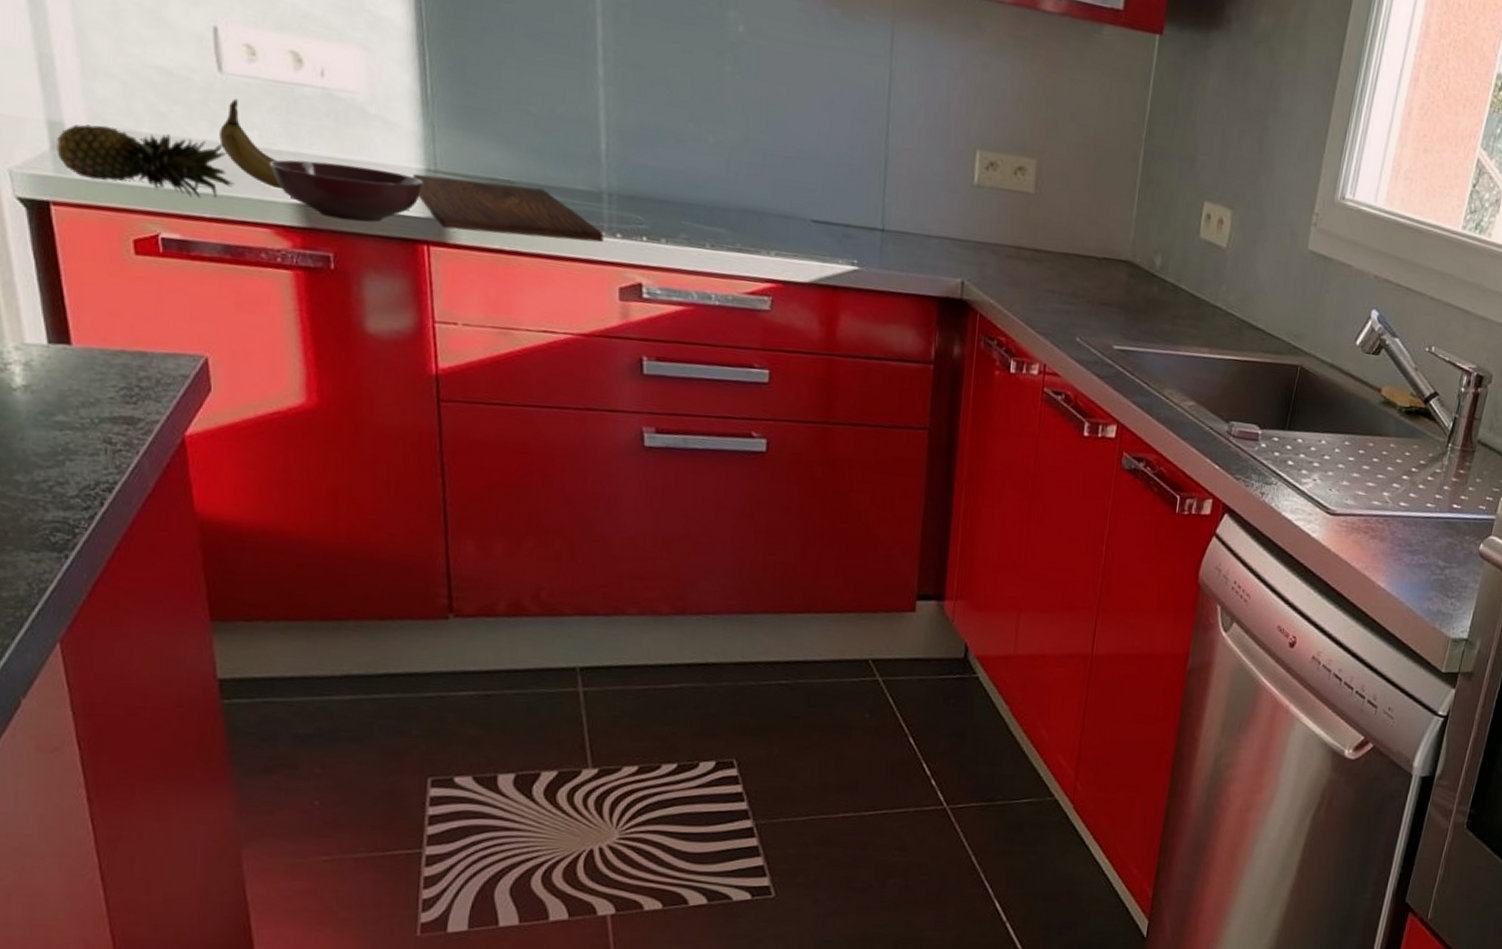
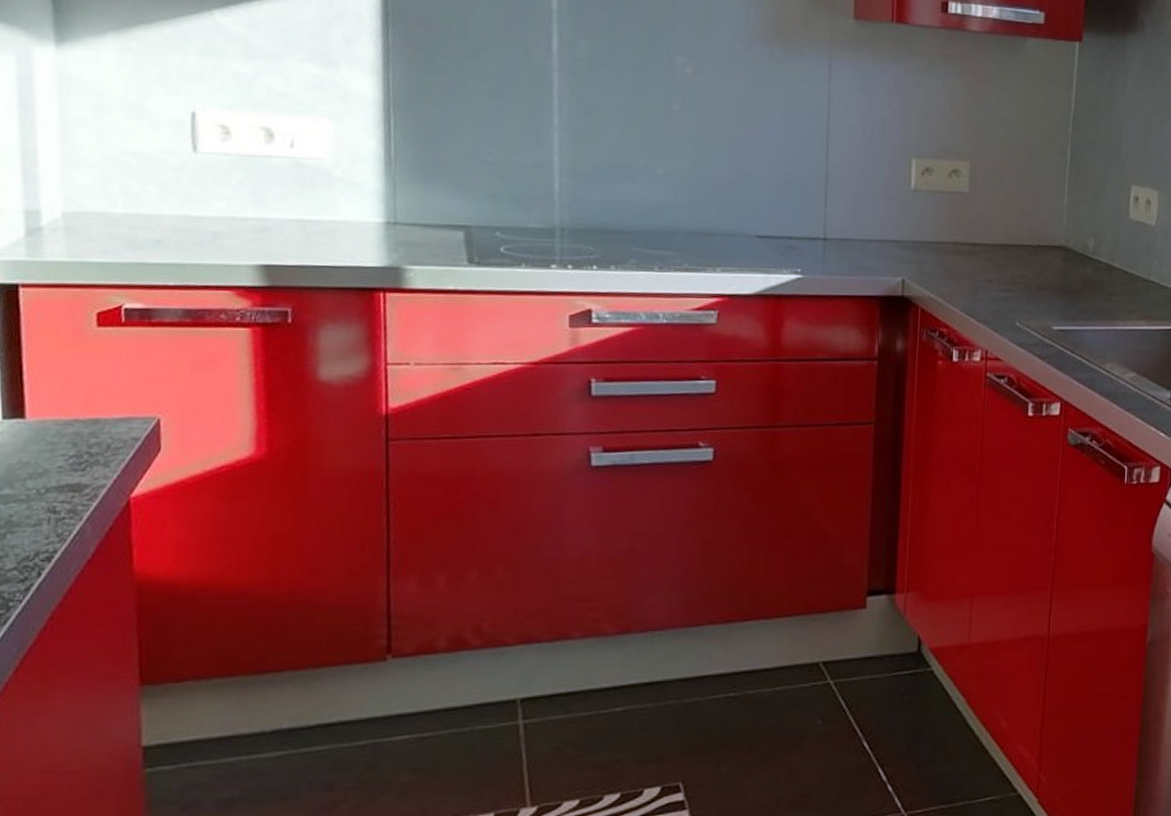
fruit: present [57,124,234,199] -> none [30,210,200,268]
fruit: present [219,99,283,190] -> none [189,174,246,254]
bowl: present [269,159,424,223] -> none [235,224,383,277]
cutting board: present [413,173,604,243] -> none [373,227,556,276]

